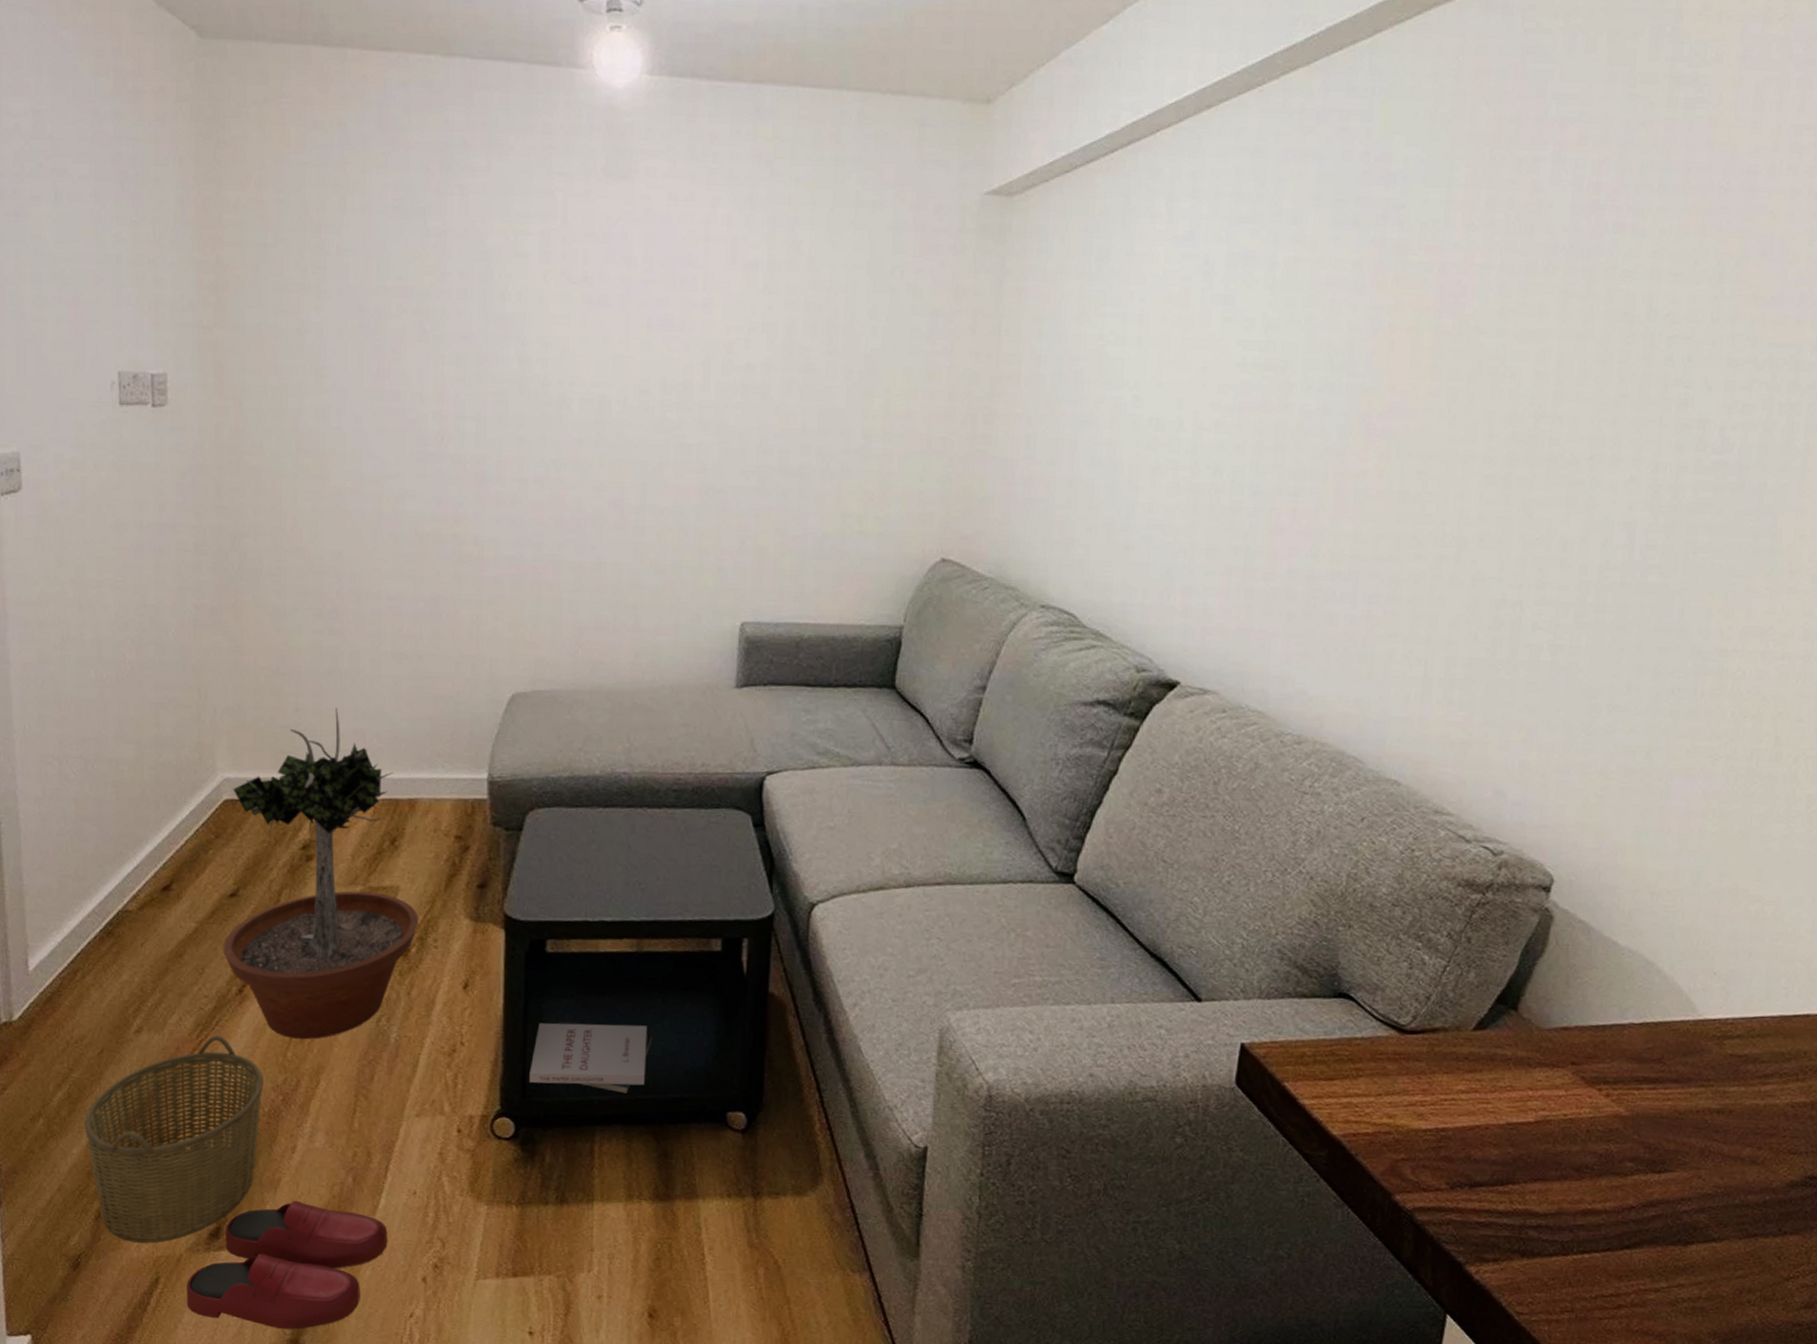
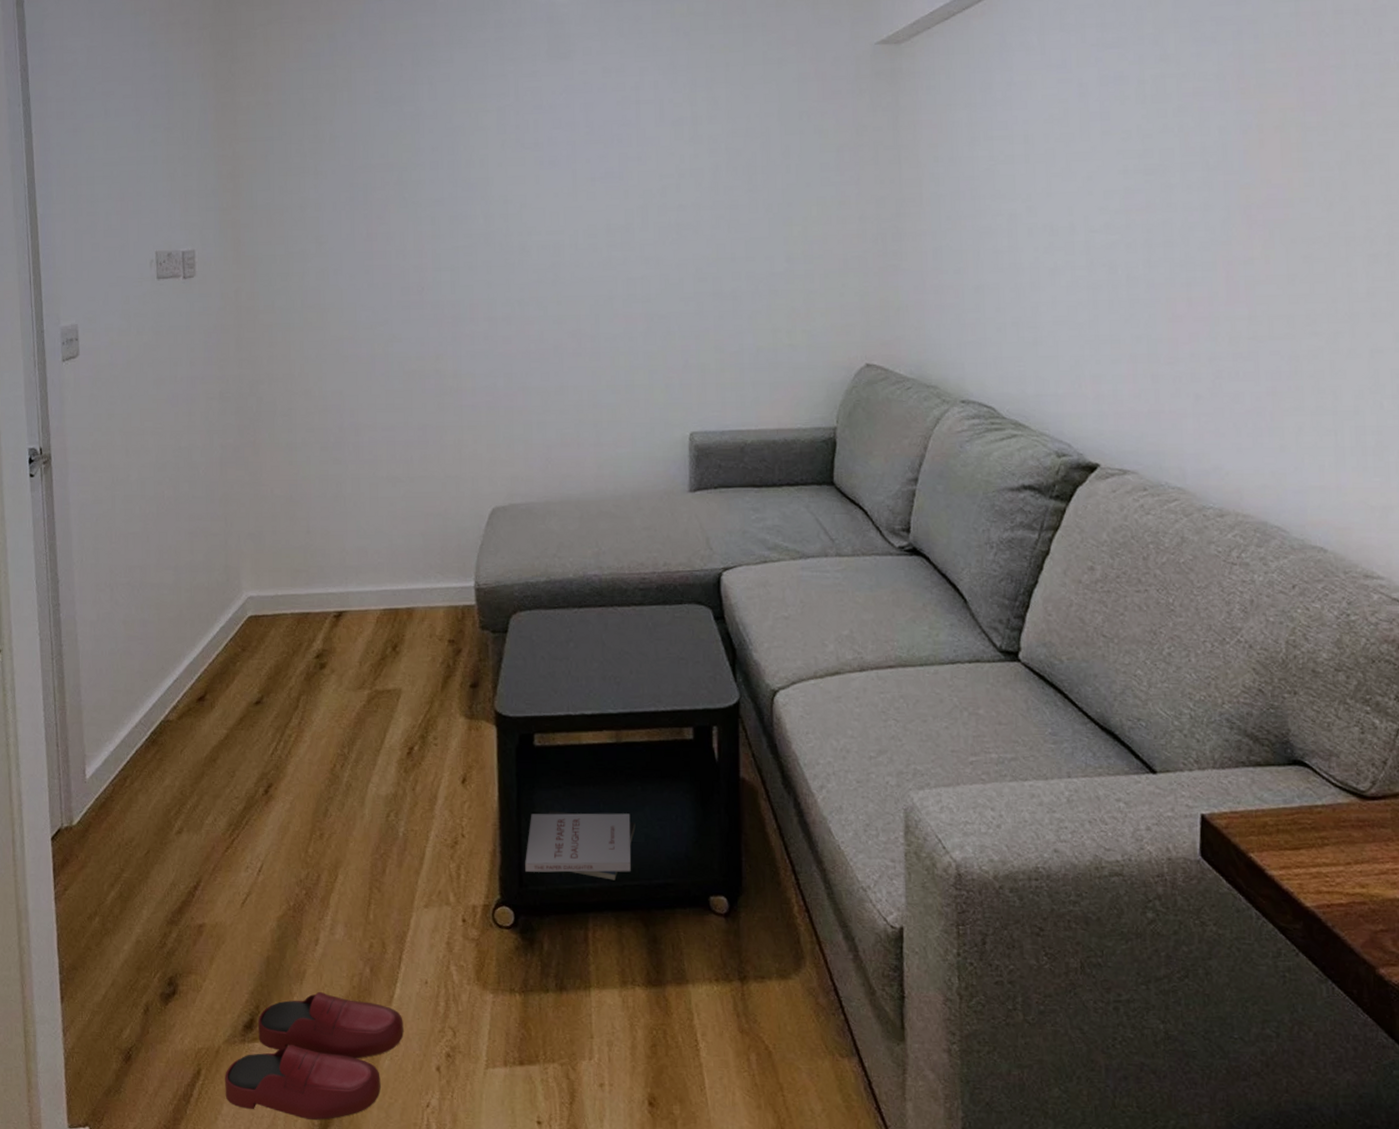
basket: present [84,1035,263,1243] -> none [134,834,288,1035]
potted tree: present [223,708,419,1039] -> none [250,529,420,835]

